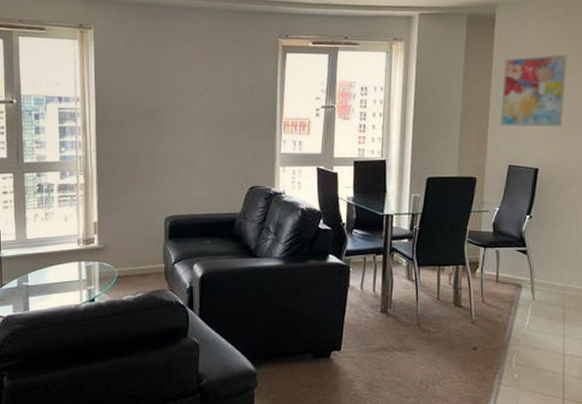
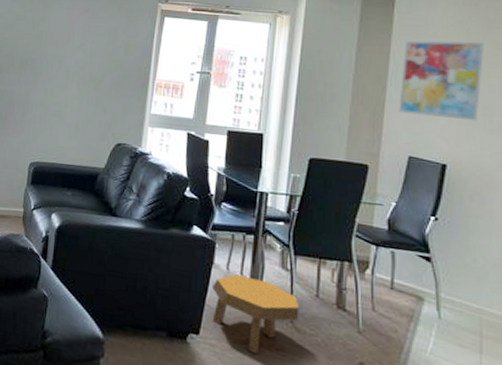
footstool: none [349,292,424,357] -> present [212,274,299,354]

